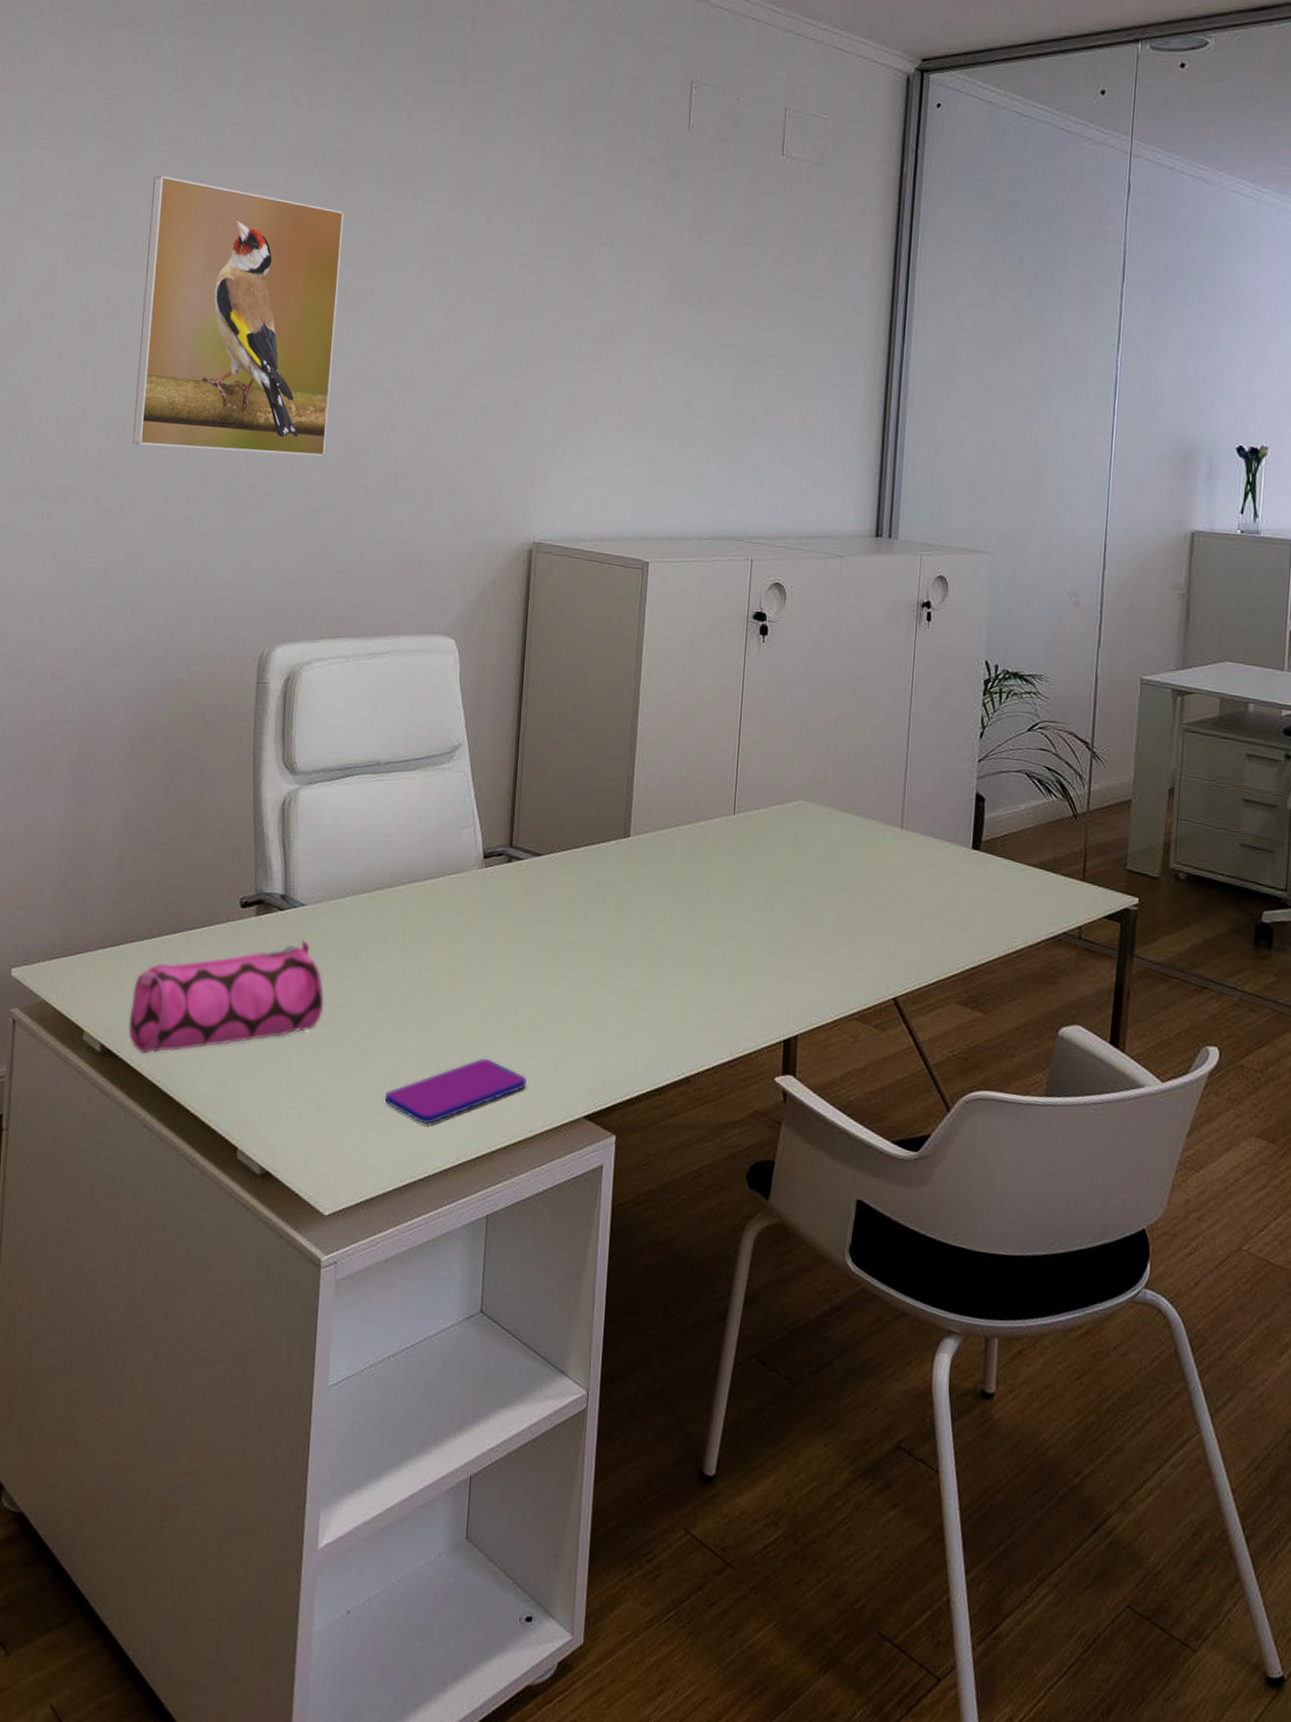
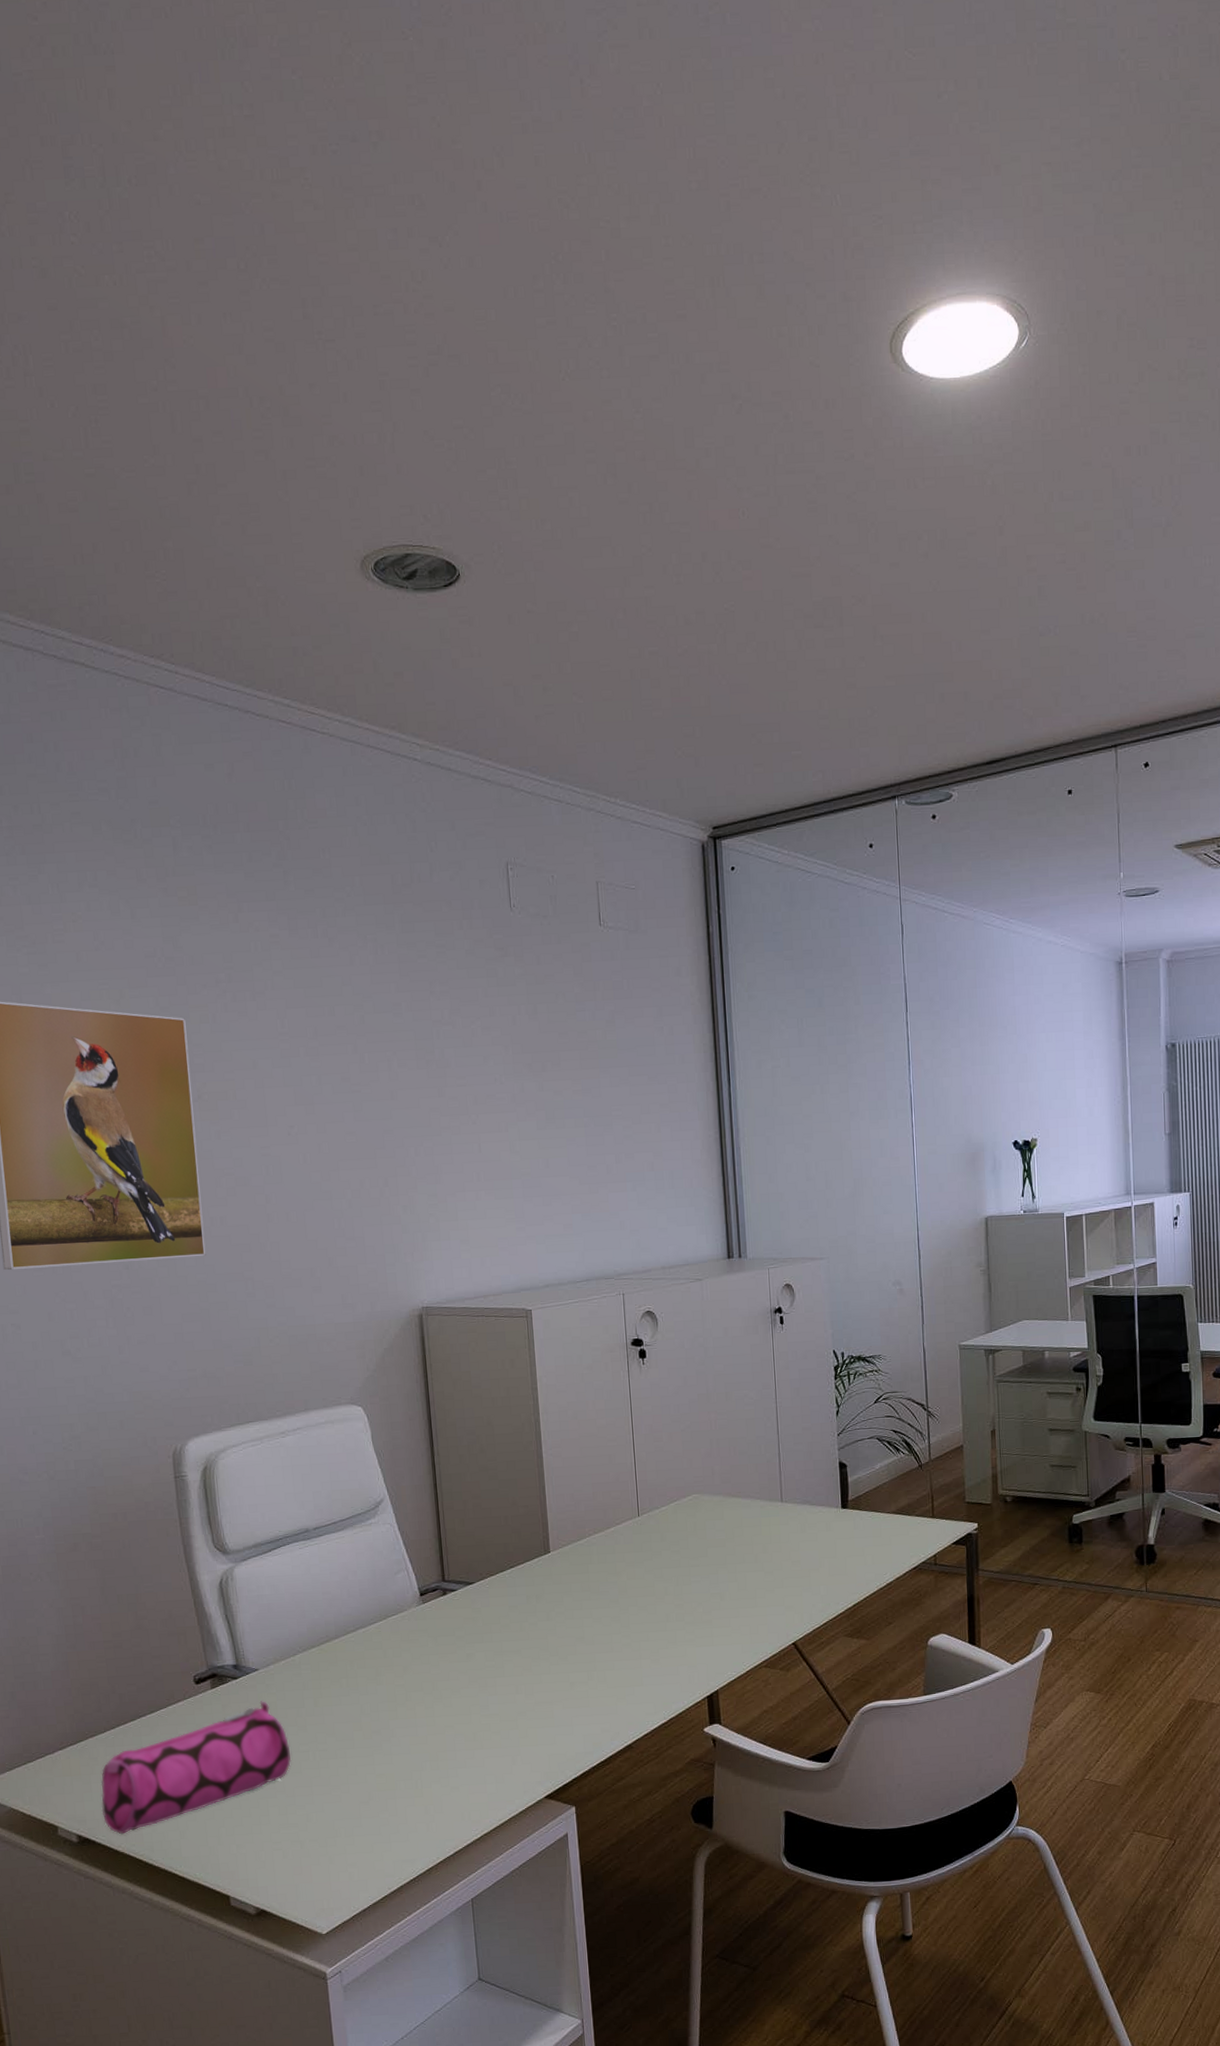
smartphone: present [385,1057,527,1125] -> none [362,1767,490,1836]

